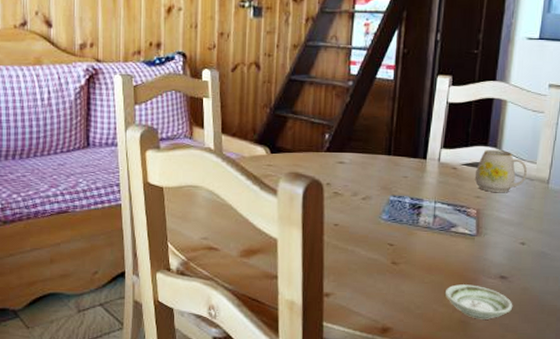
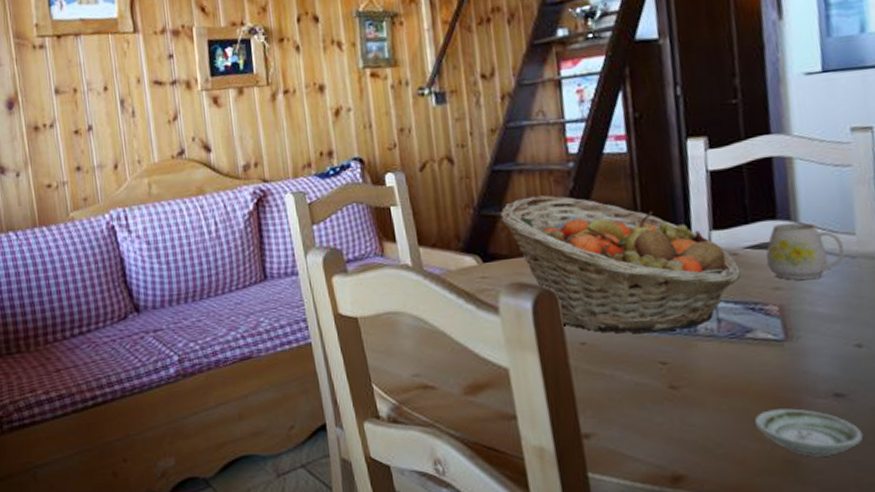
fruit basket: none [290,105,456,222] -> present [500,195,741,334]

